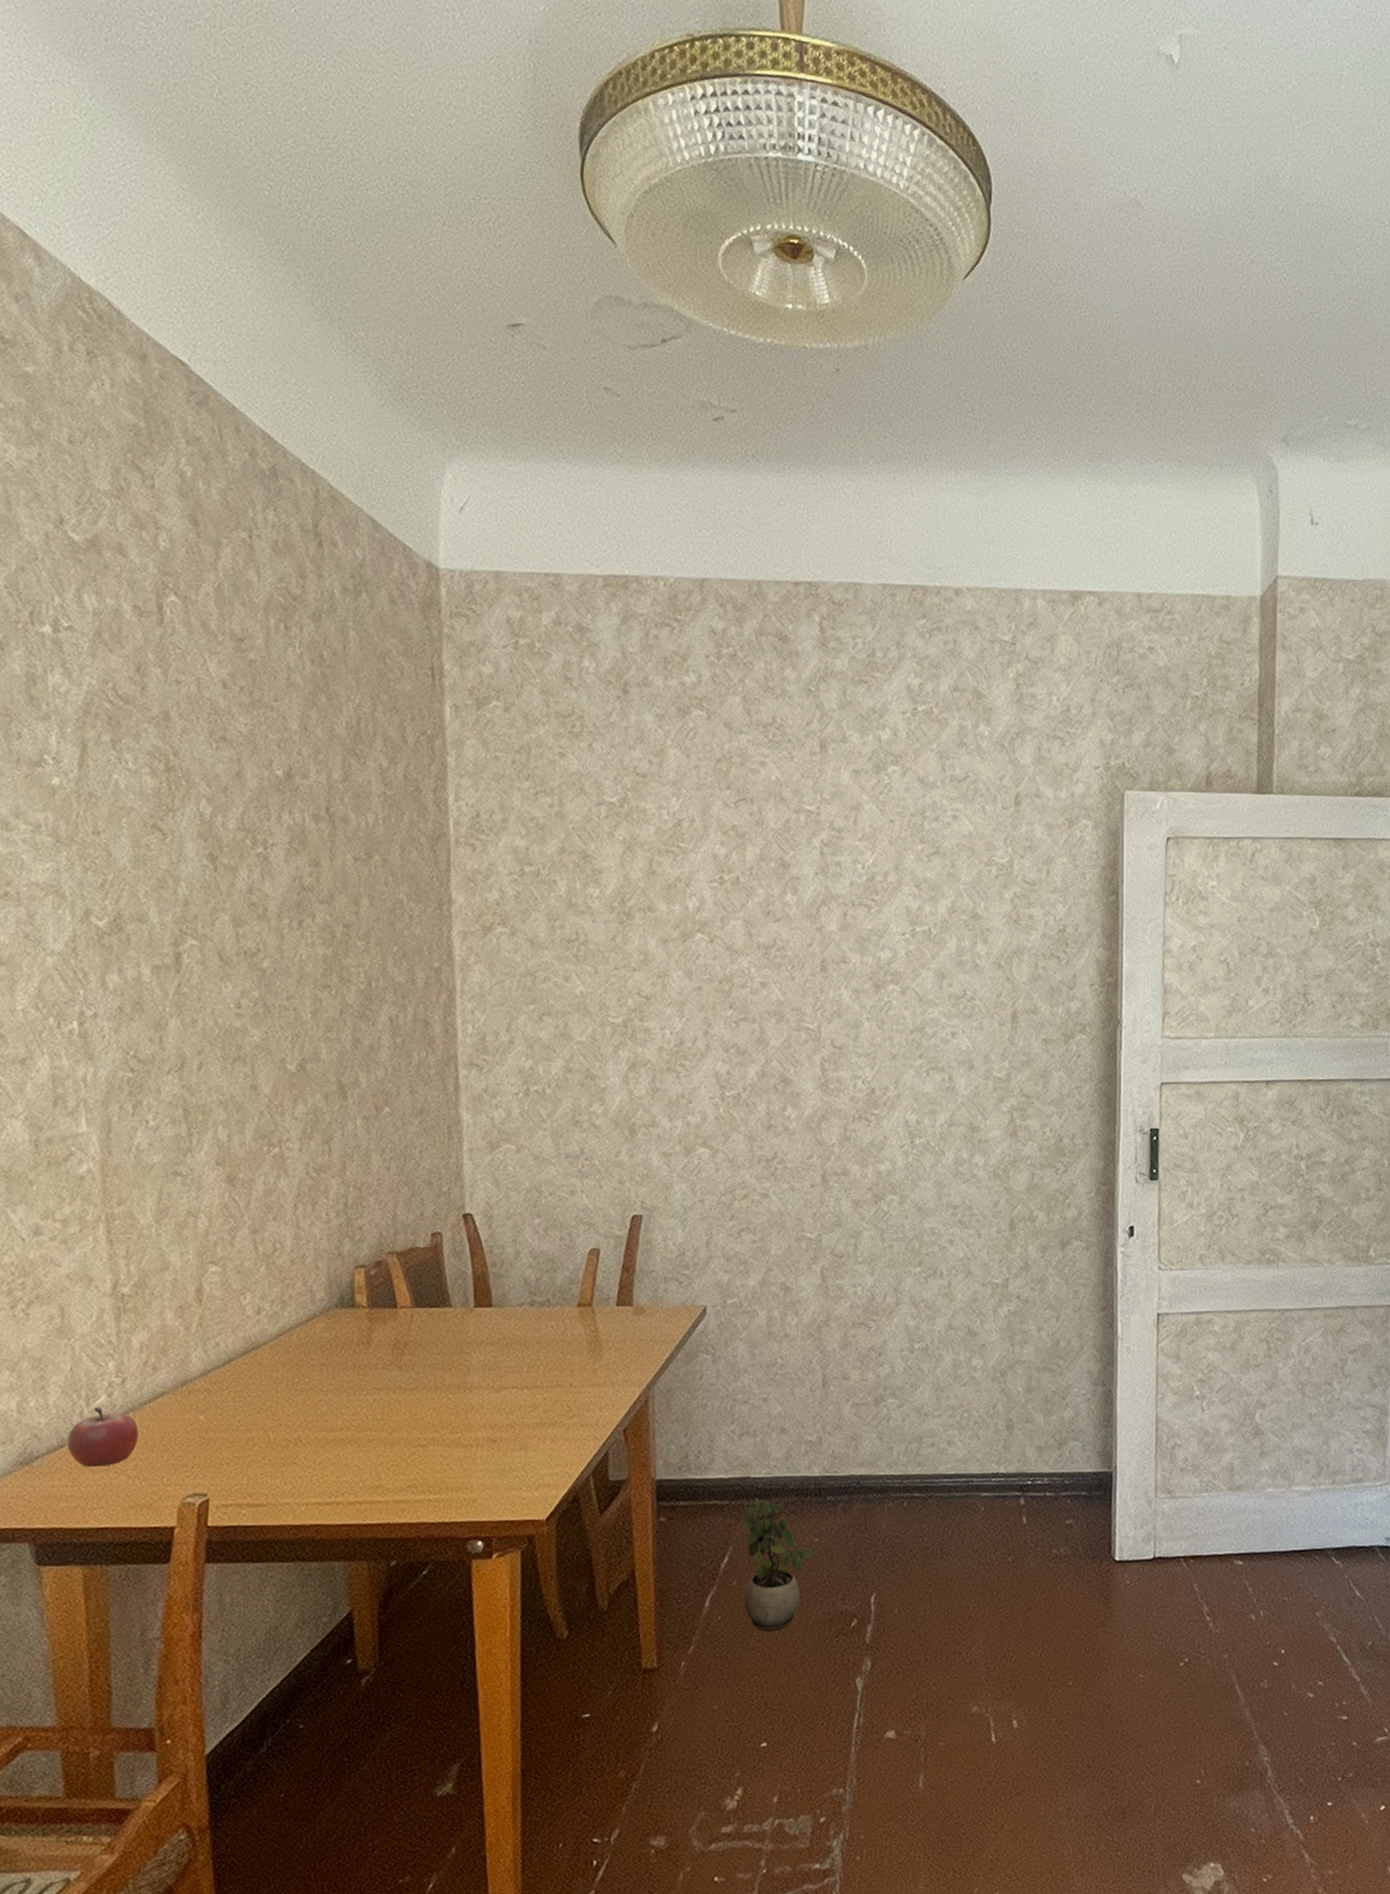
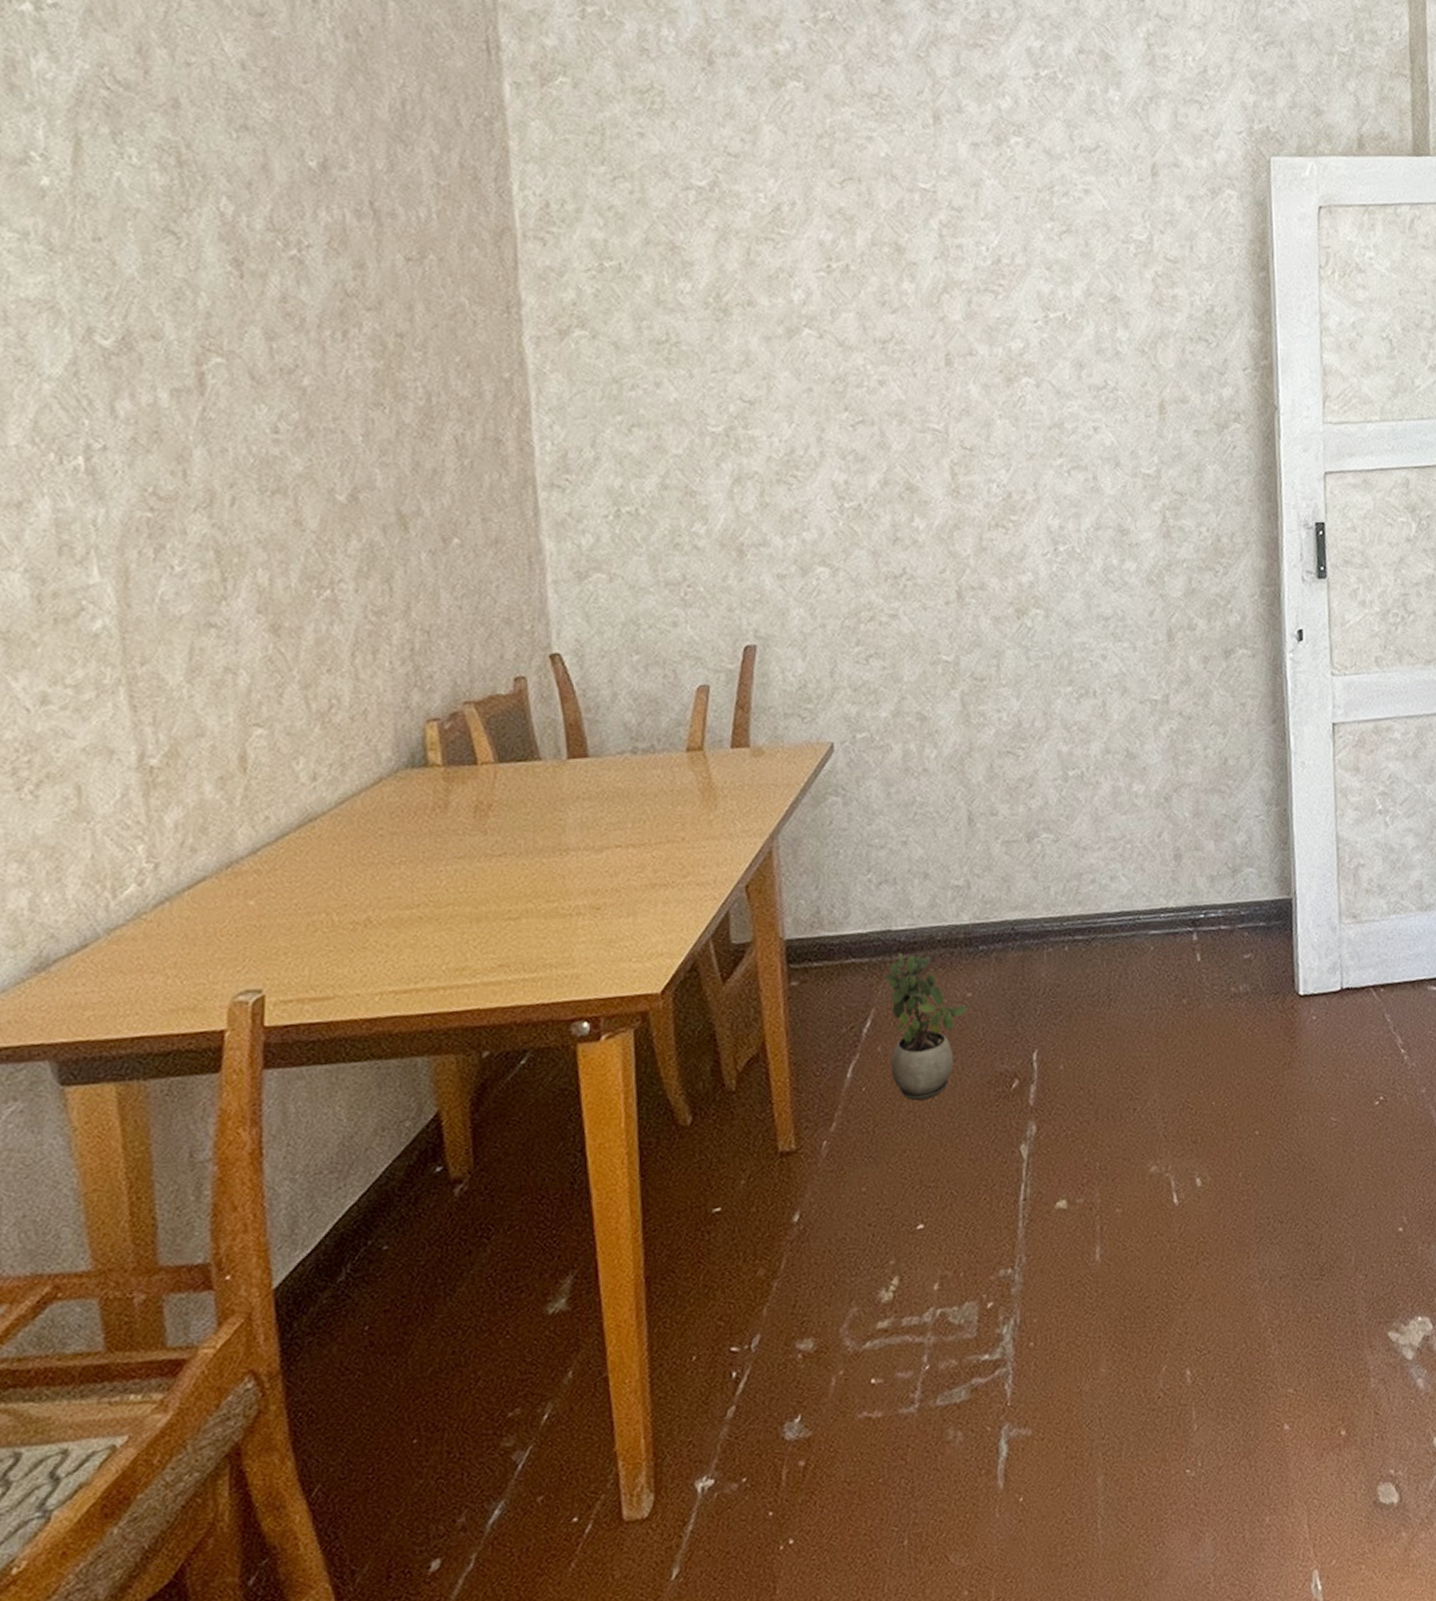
fruit: present [67,1407,139,1467] -> none [90,898,177,968]

